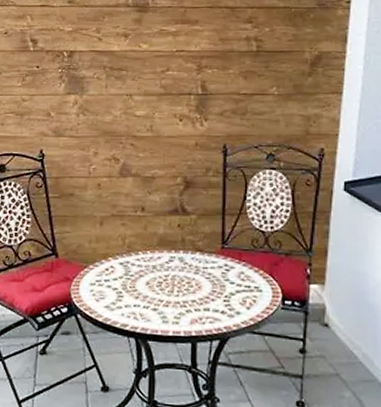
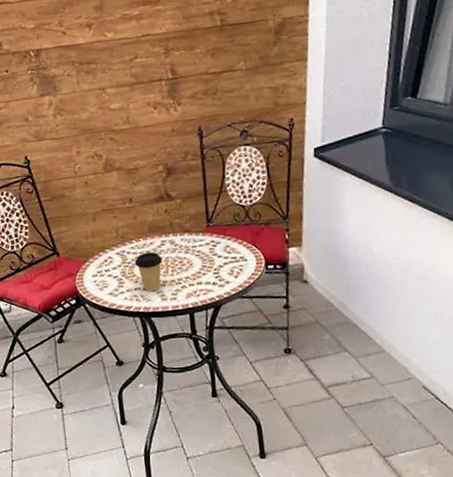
coffee cup: none [138,266,169,312] -> present [134,251,163,292]

